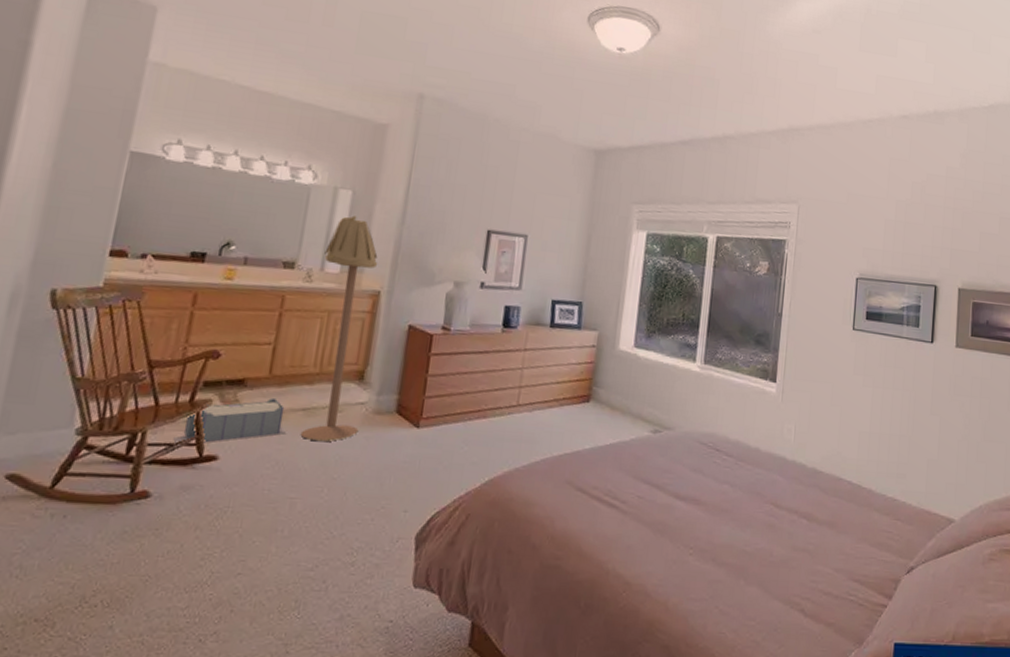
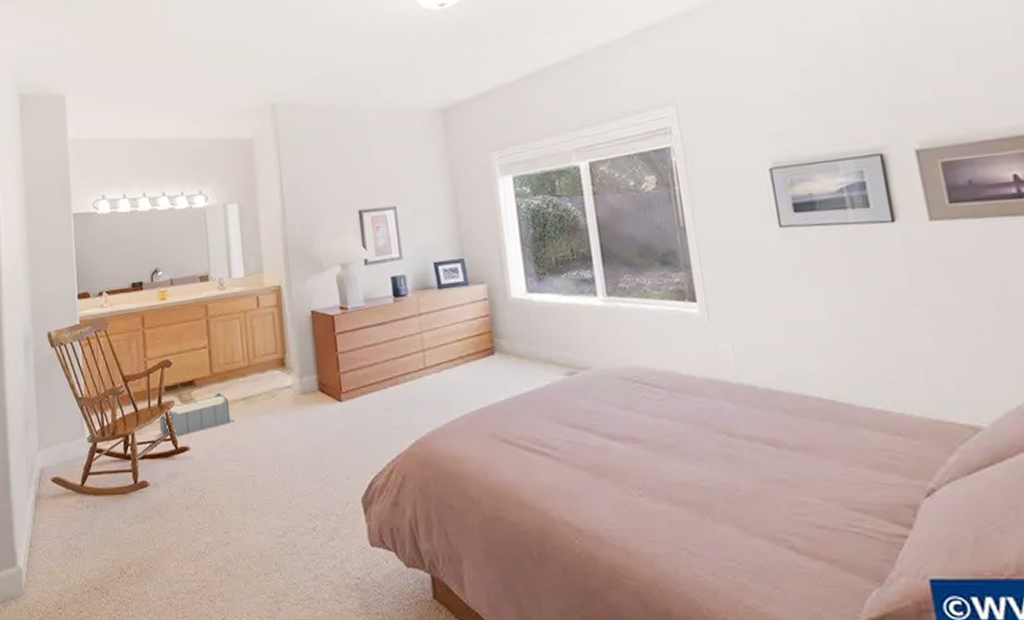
floor lamp: present [300,215,378,441] -> none [228,224,292,424]

